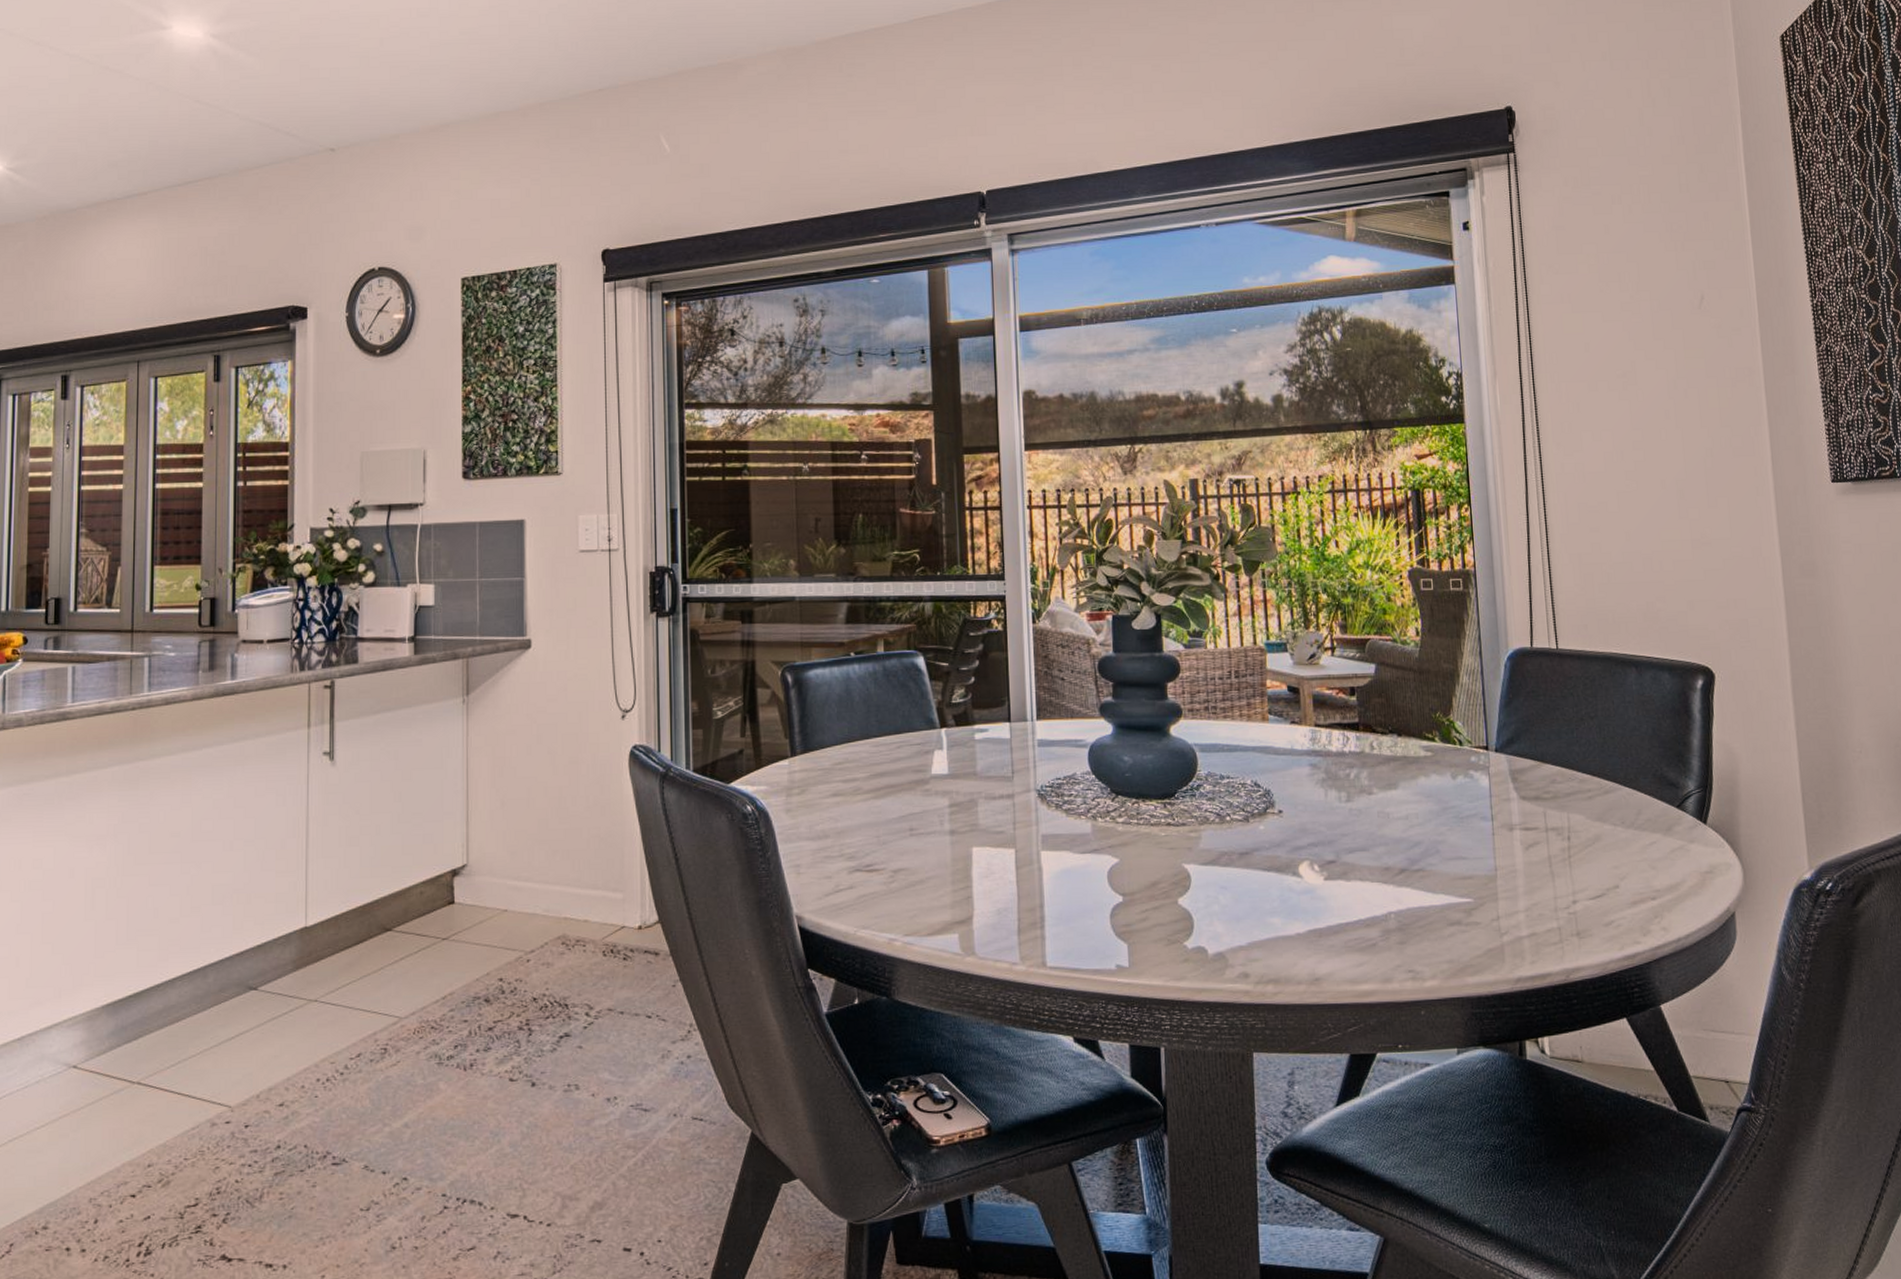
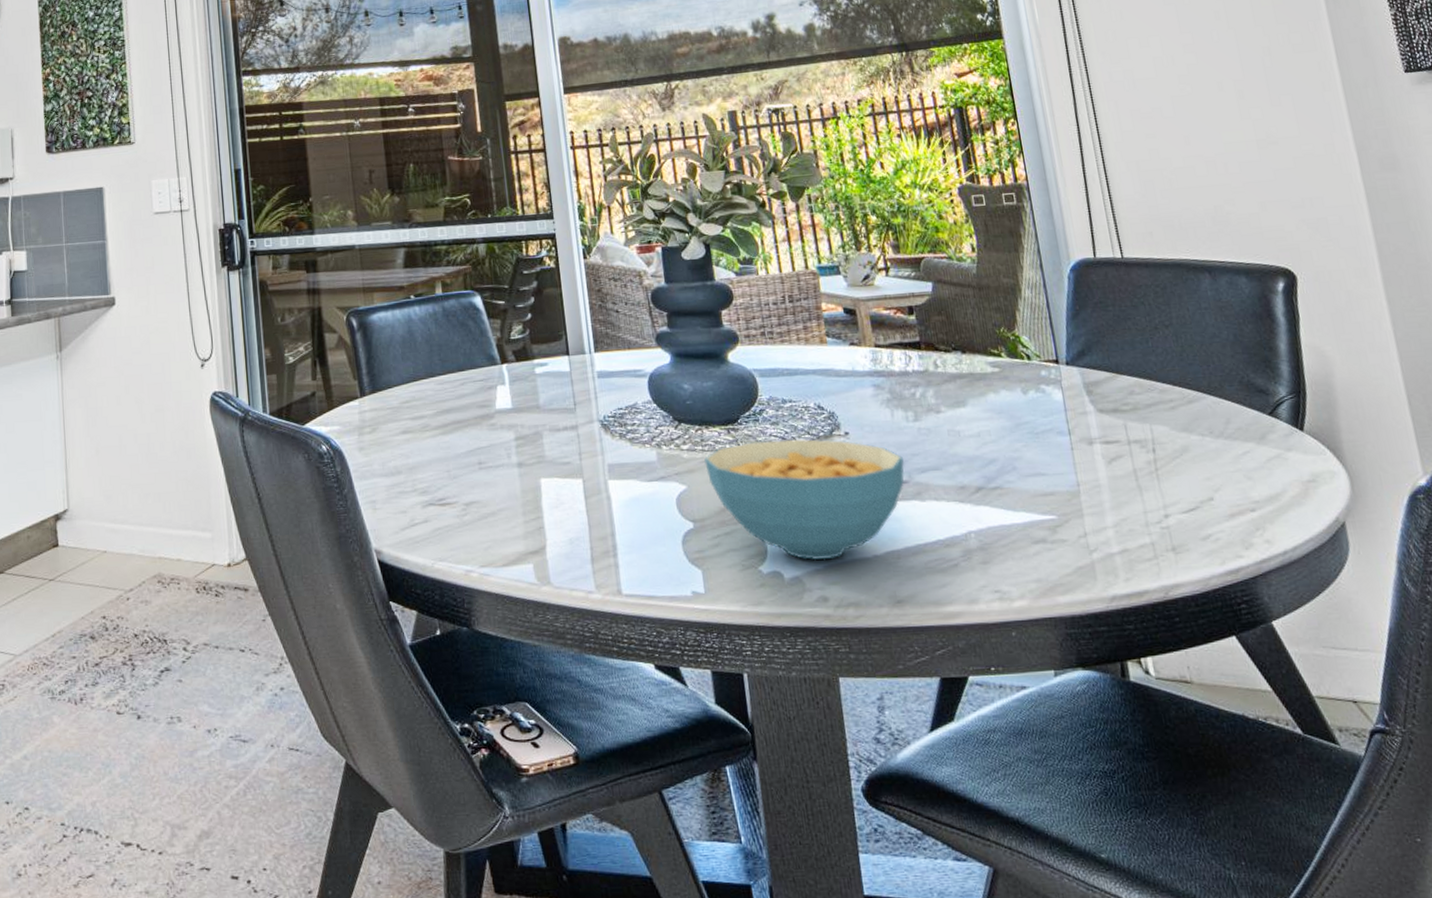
cereal bowl: none [1138,815,1334,937] -> present [703,438,905,561]

